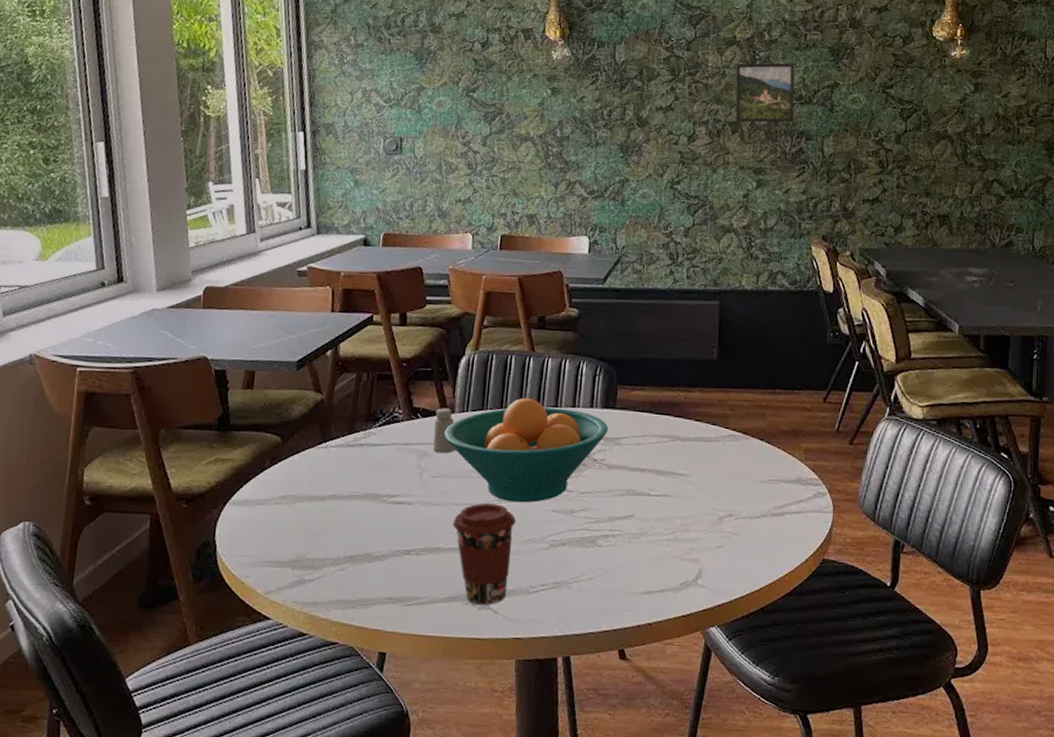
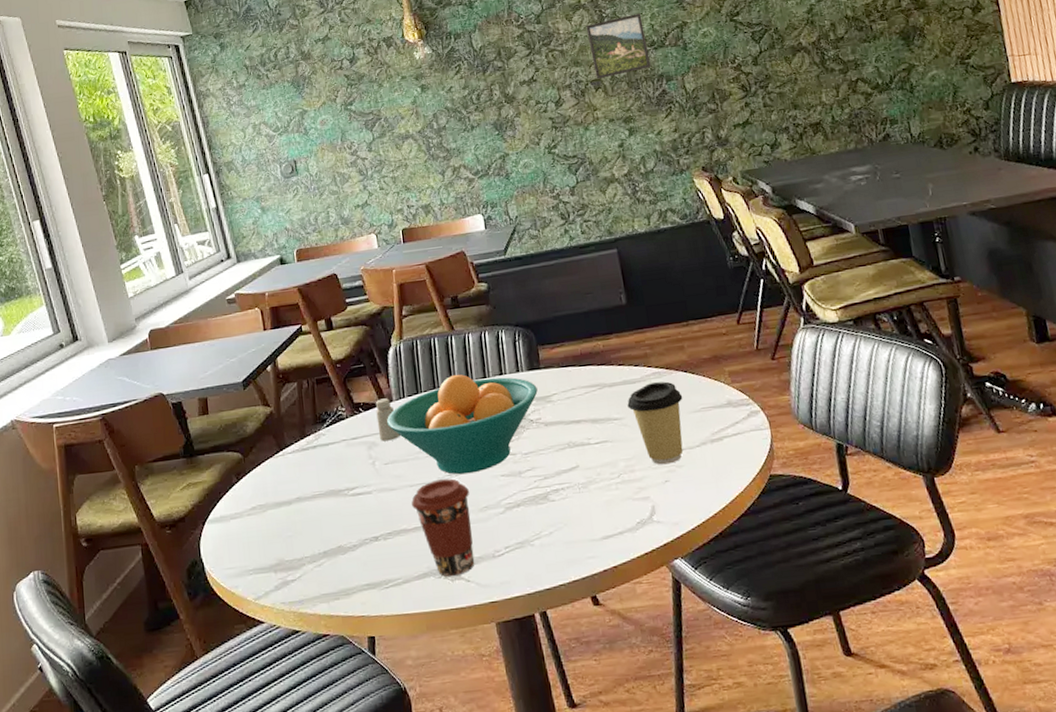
coffee cup: none [696,445,754,530] -> present [627,381,684,465]

